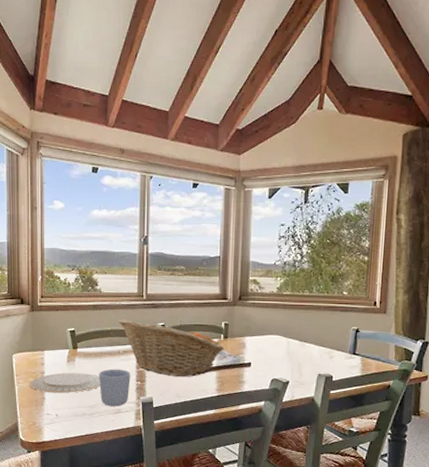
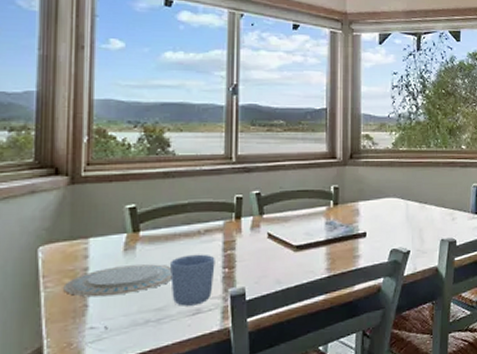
fruit basket: present [119,319,225,377] -> none [199,188,335,259]

